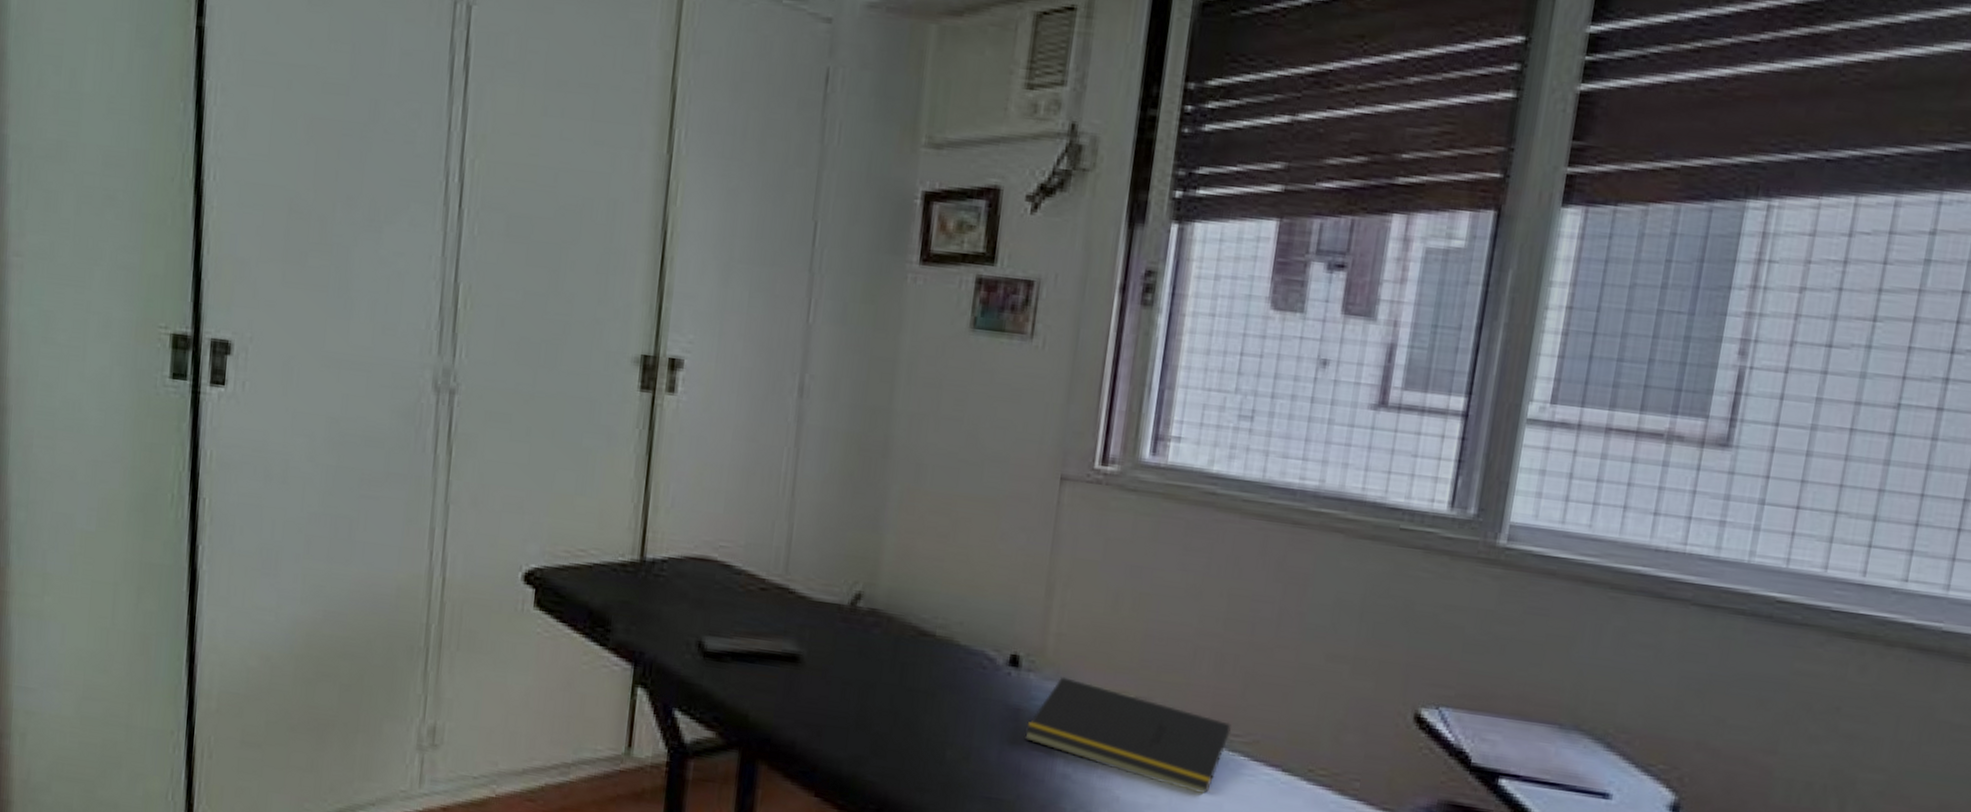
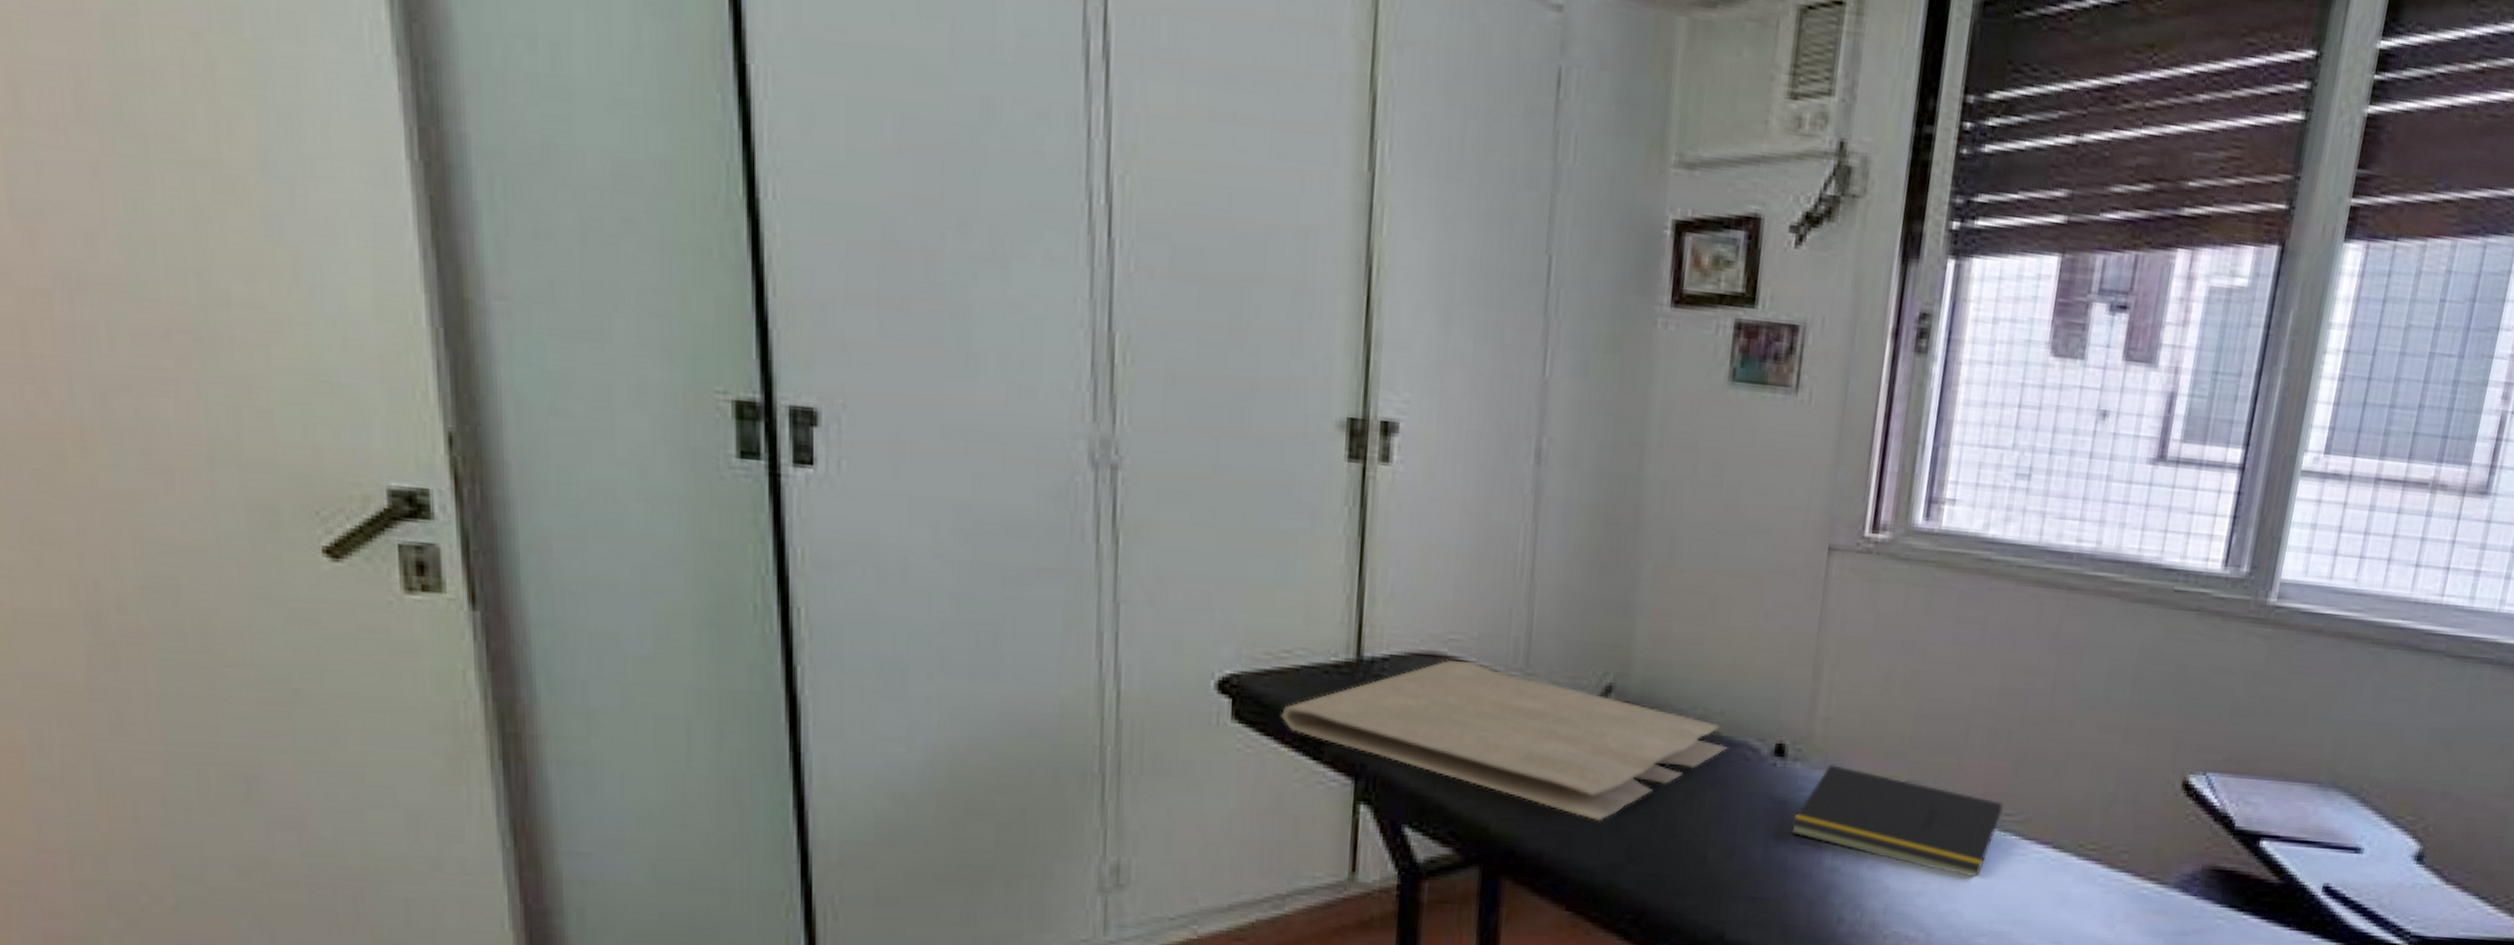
towel: none [575,564,966,716] -> present [1281,660,1728,821]

